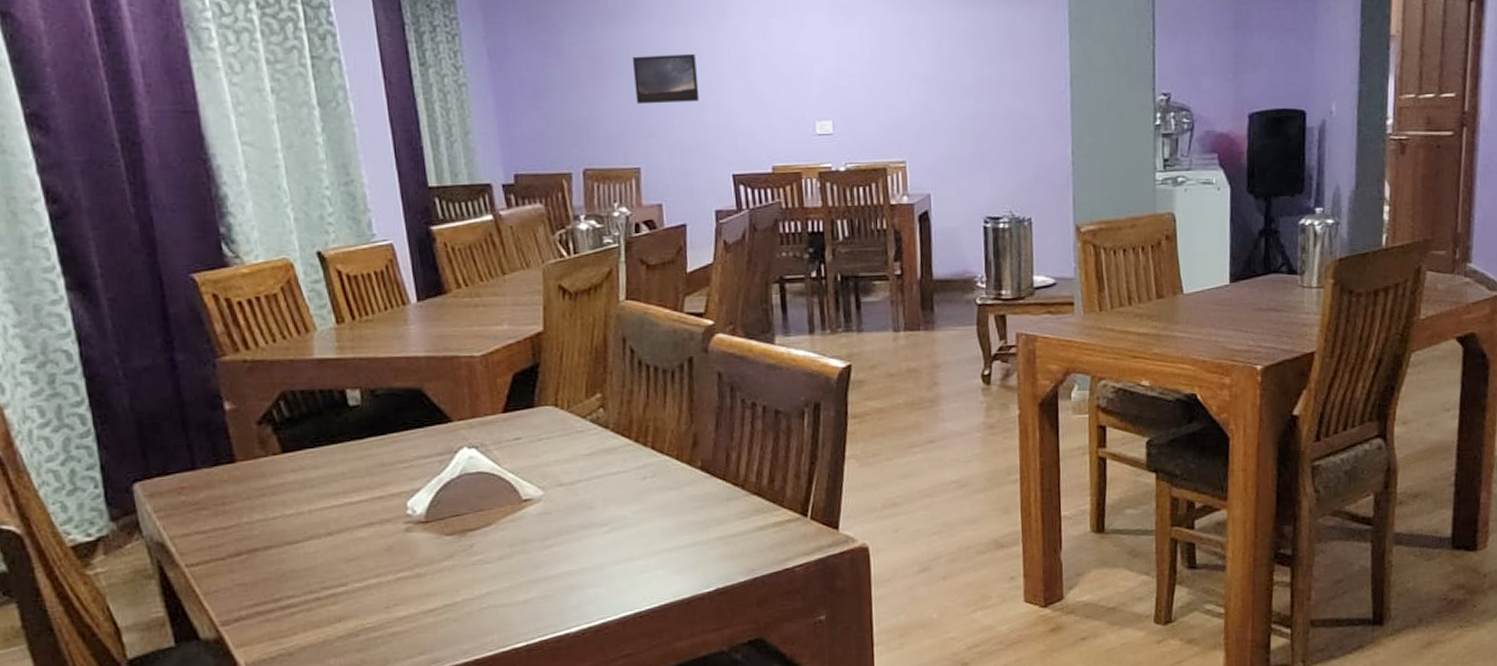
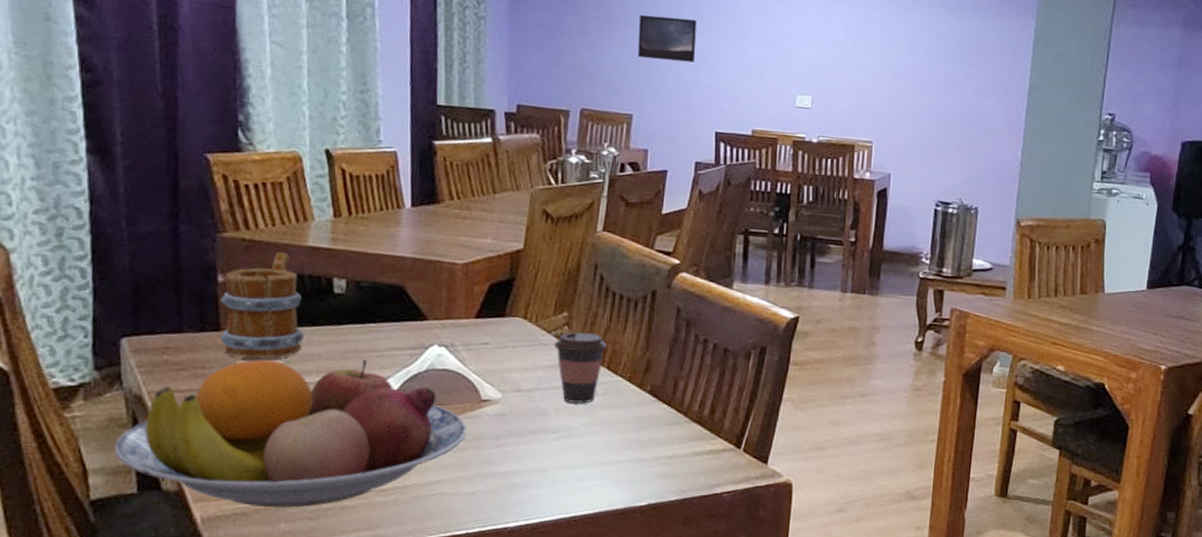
fruit bowl: none [144,473,512,645] -> present [115,359,467,508]
mug: none [231,370,324,488] -> present [220,252,304,359]
coffee cup: none [590,412,649,491] -> present [553,332,608,404]

